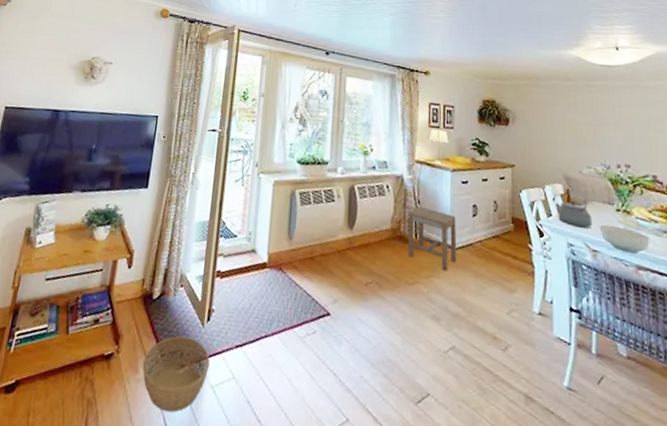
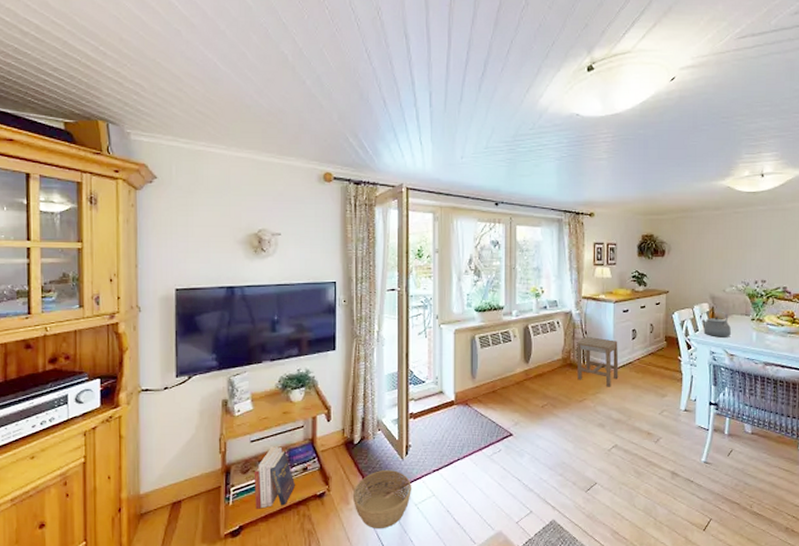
books: none [36,288,83,363] -> present [254,446,295,509]
bowl: present [599,224,650,254] -> none [736,332,776,353]

